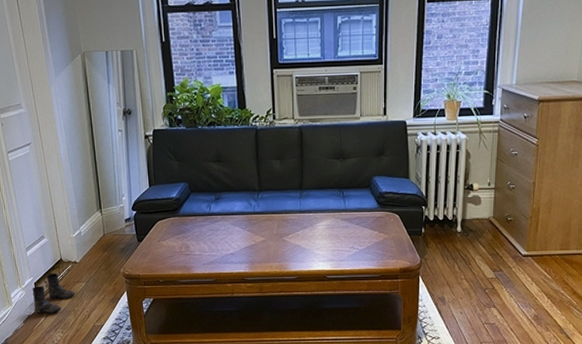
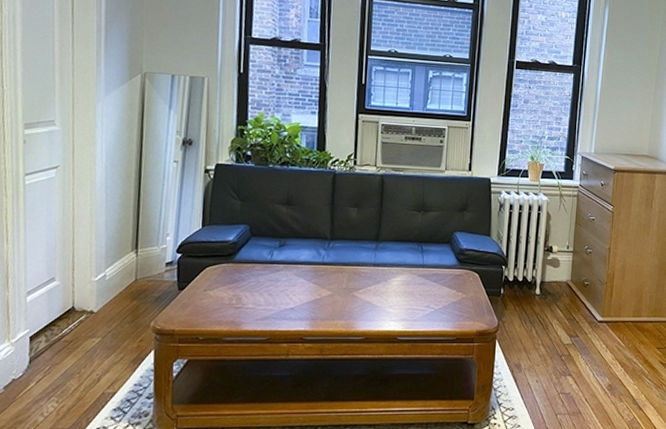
boots: present [32,273,76,314] -> none [23,324,85,377]

